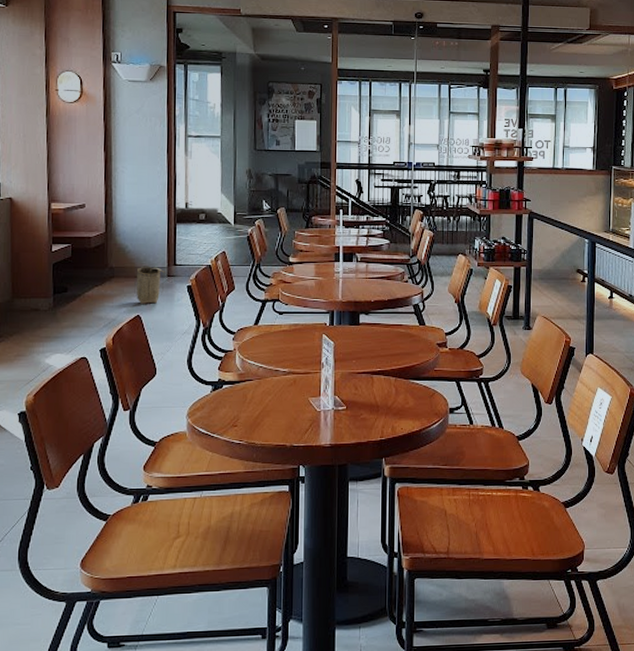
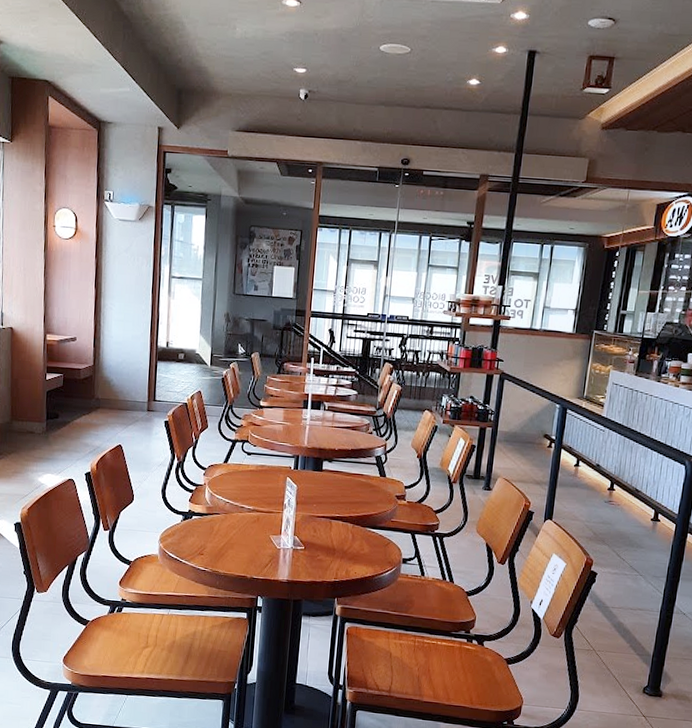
basket: present [134,266,165,304] -> none [117,399,145,436]

